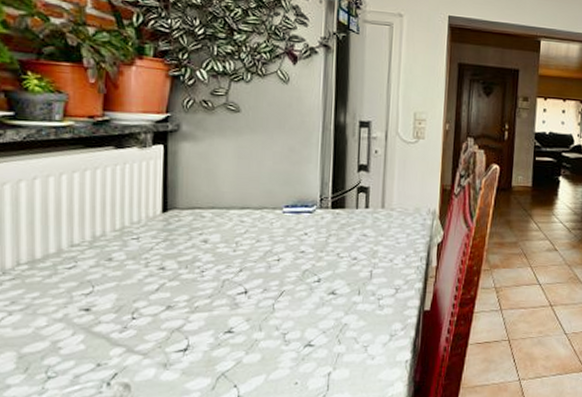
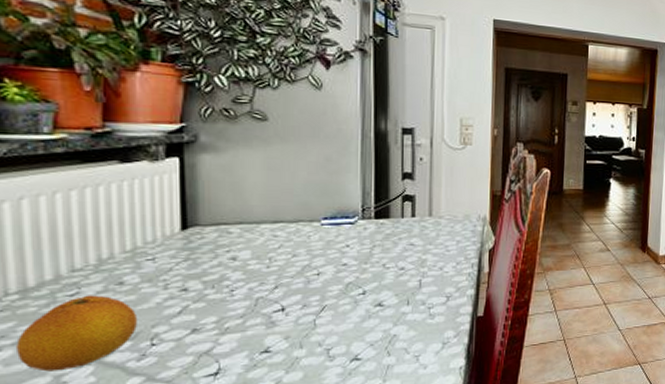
fruit: none [24,268,123,337] -> present [16,295,138,372]

